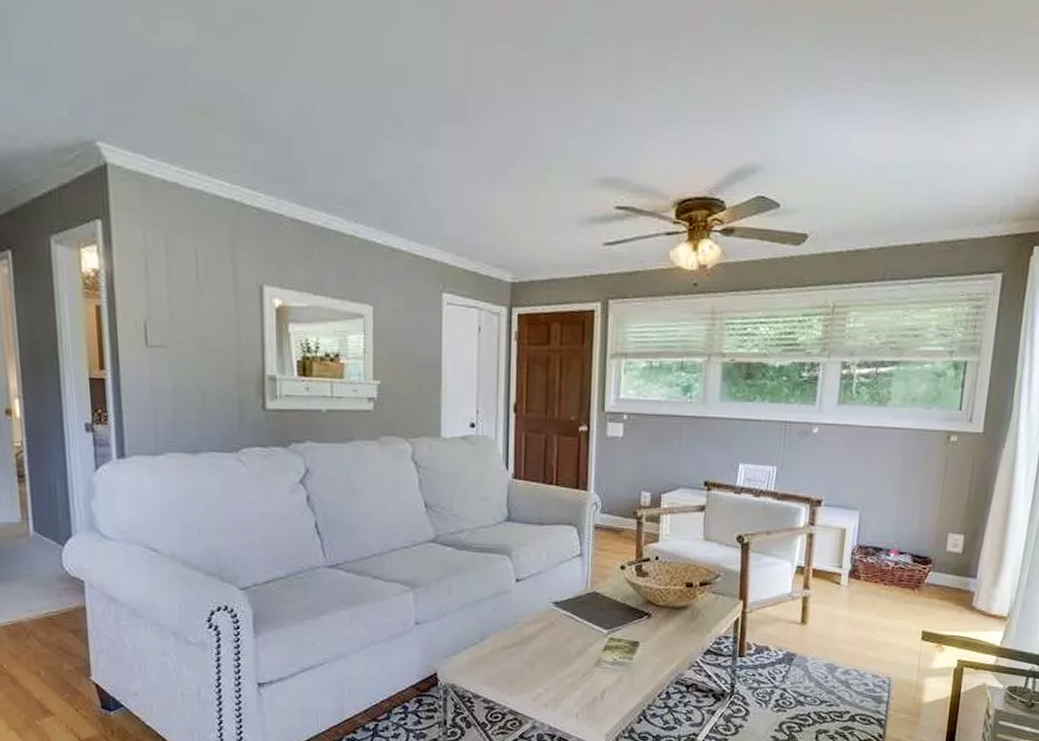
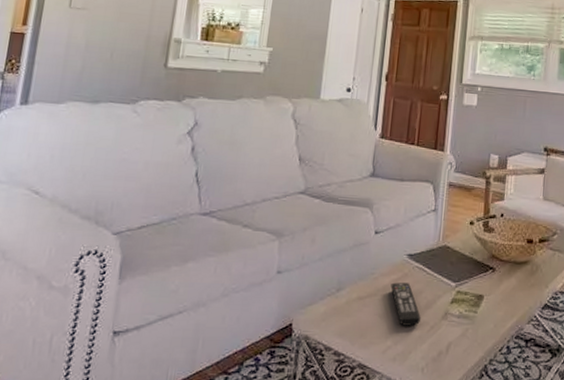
remote control: none [537,631,571,674] -> present [390,282,421,326]

